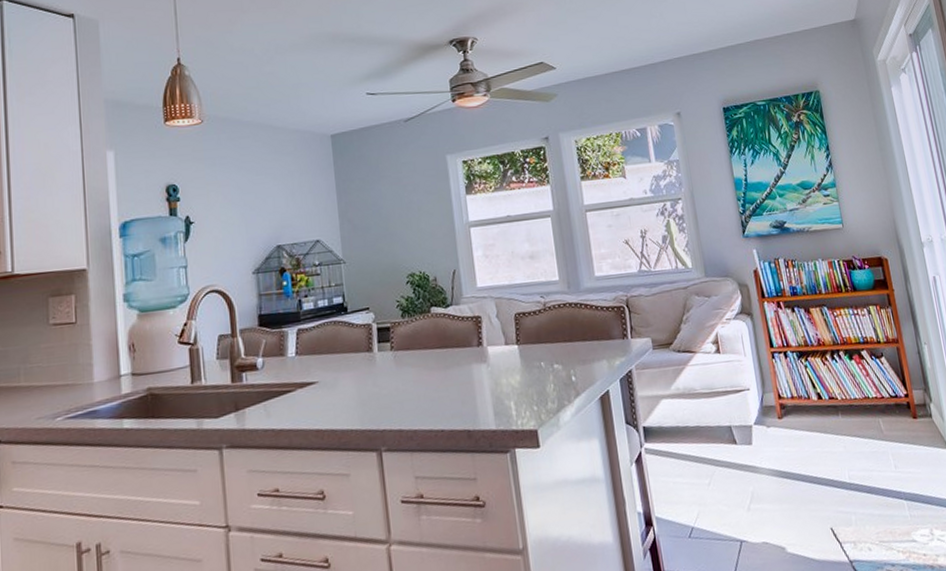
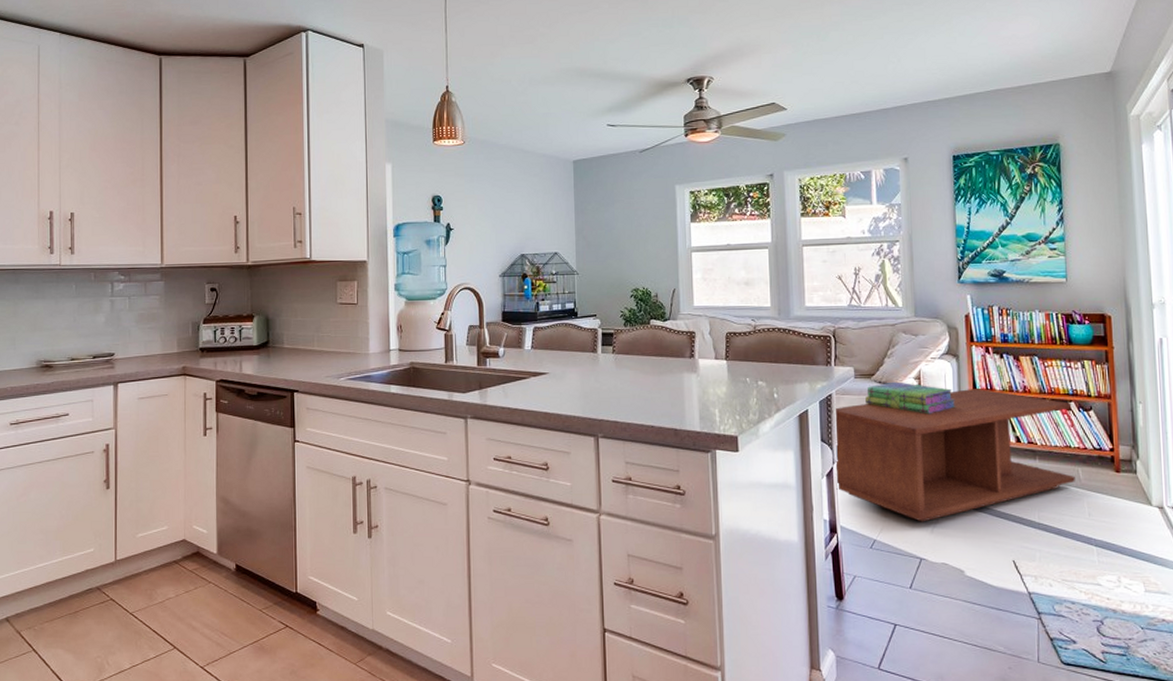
coffee table: none [637,346,878,500] -> present [836,388,1075,522]
stack of books: none [666,348,757,381] -> present [865,381,956,414]

